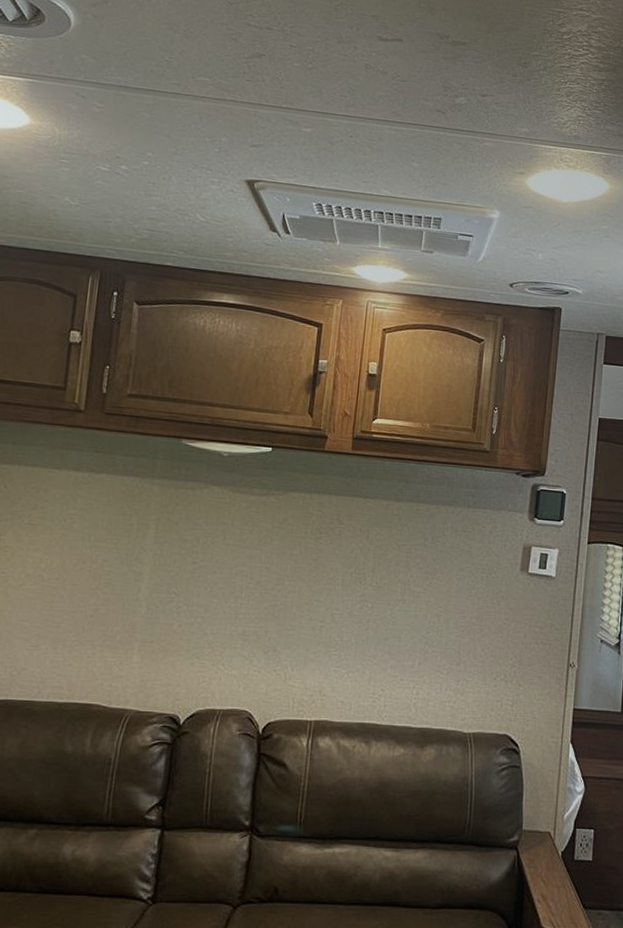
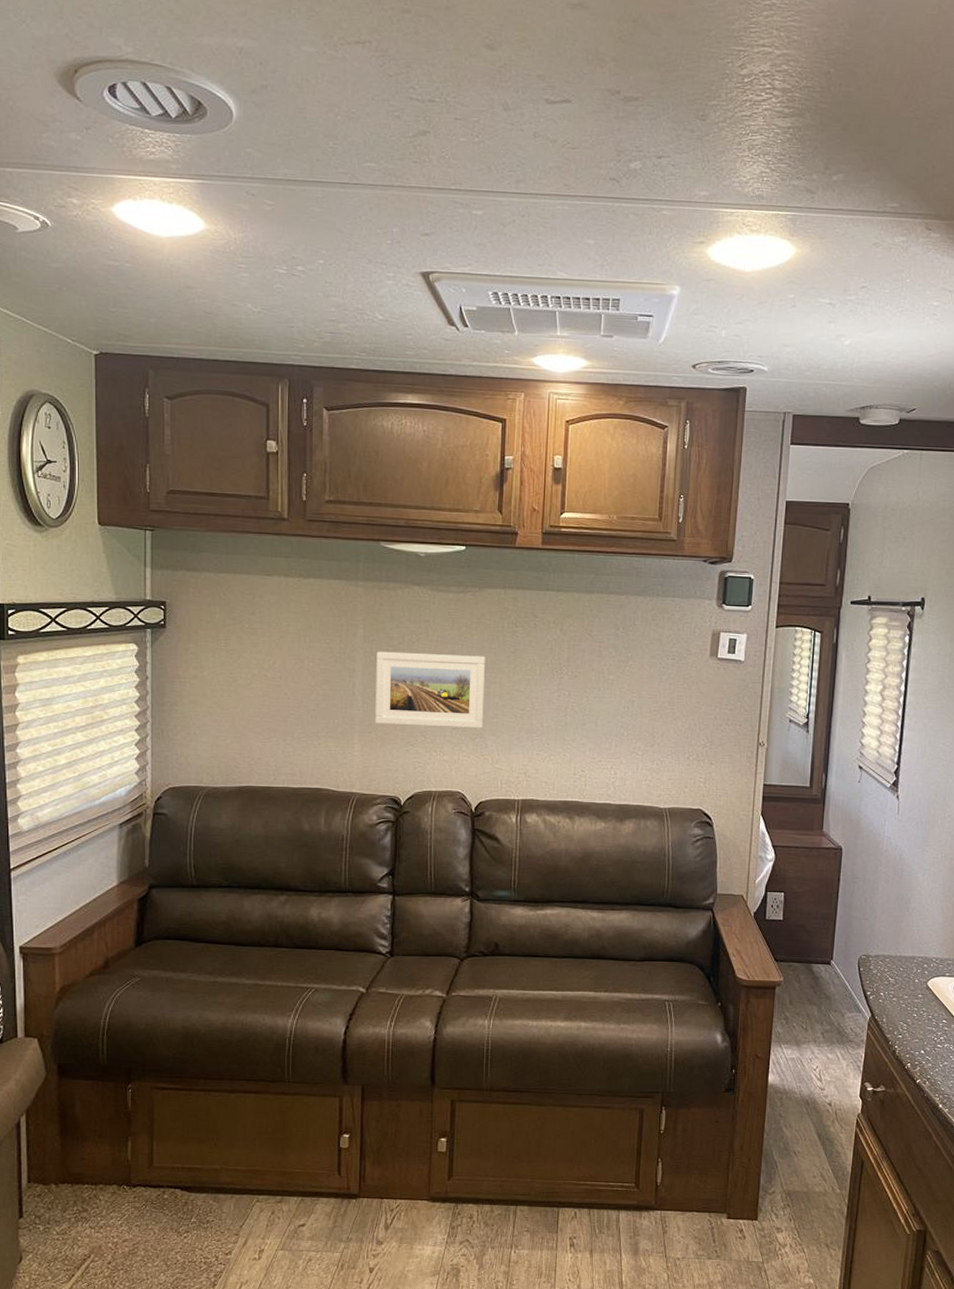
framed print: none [159,553,286,642] -> present [375,651,486,729]

